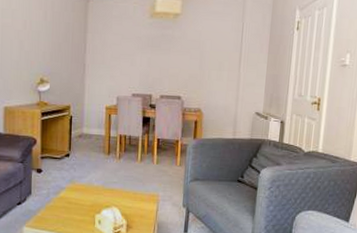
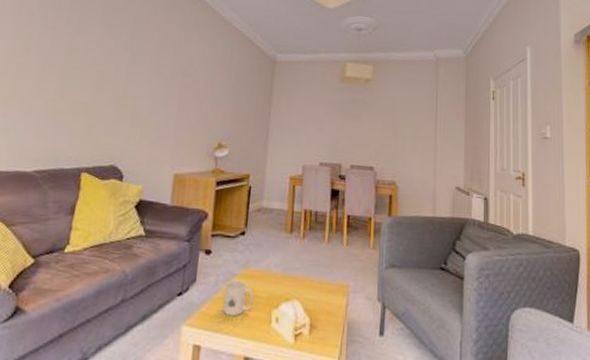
mug: none [55,192,79,220] -> present [222,280,254,317]

